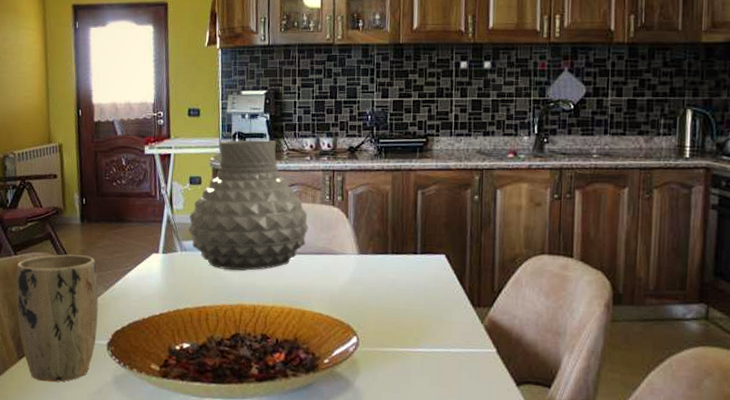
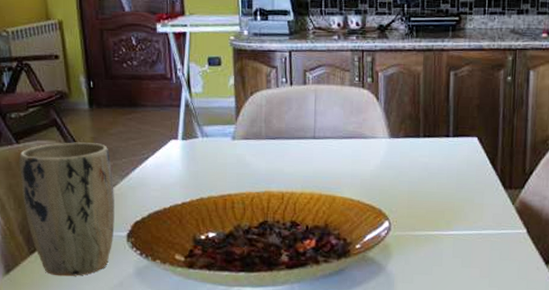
vase: present [188,140,308,271] -> none [208,17,337,156]

